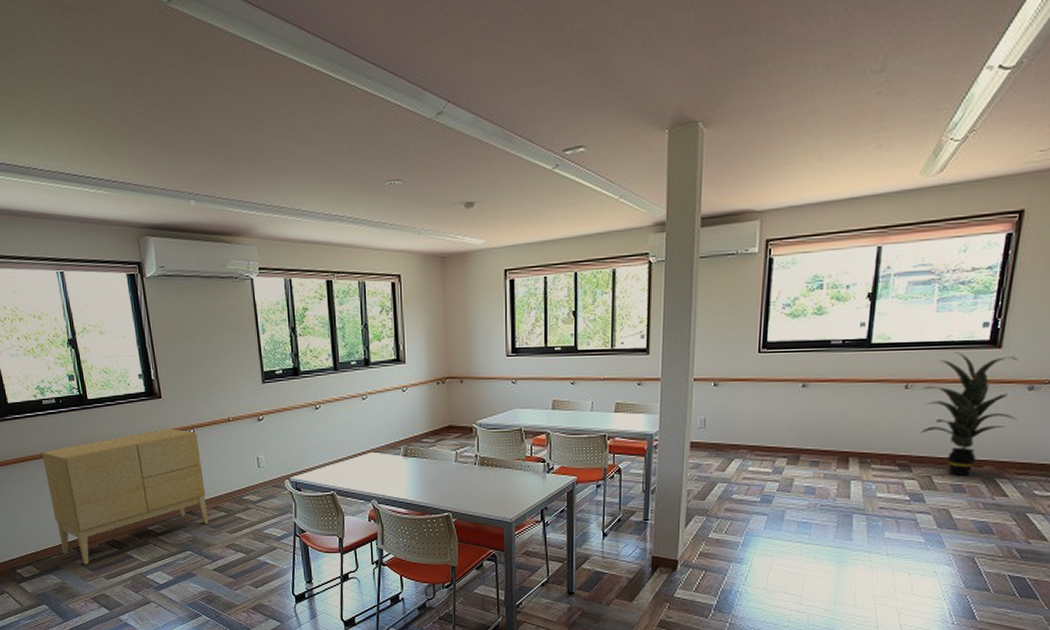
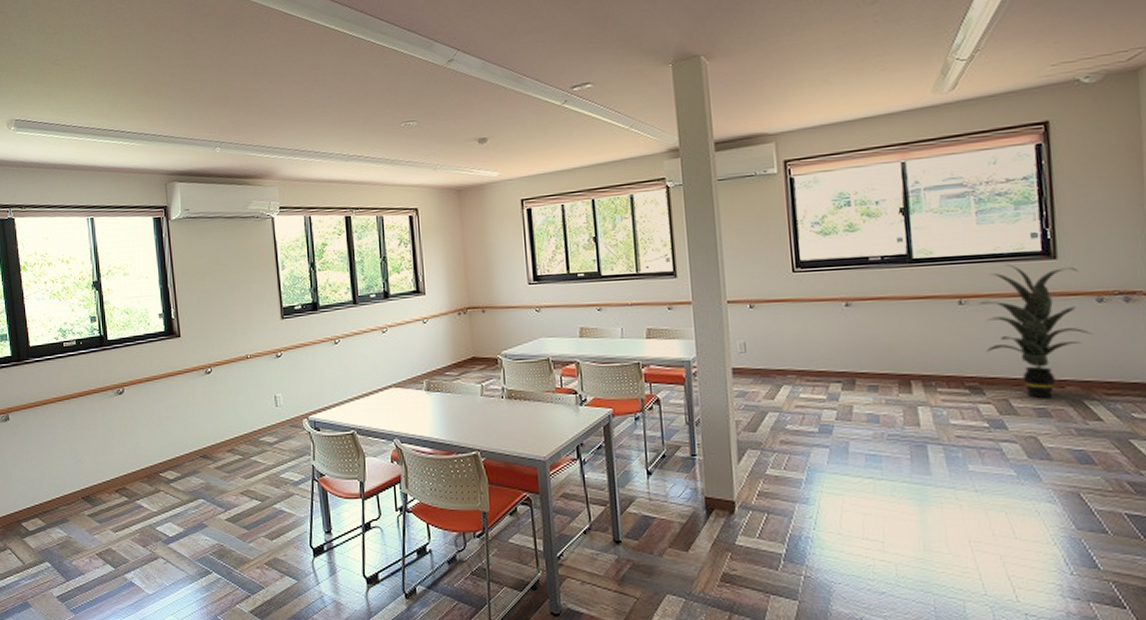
sideboard: present [42,428,209,565] -> none [58,367,223,516]

